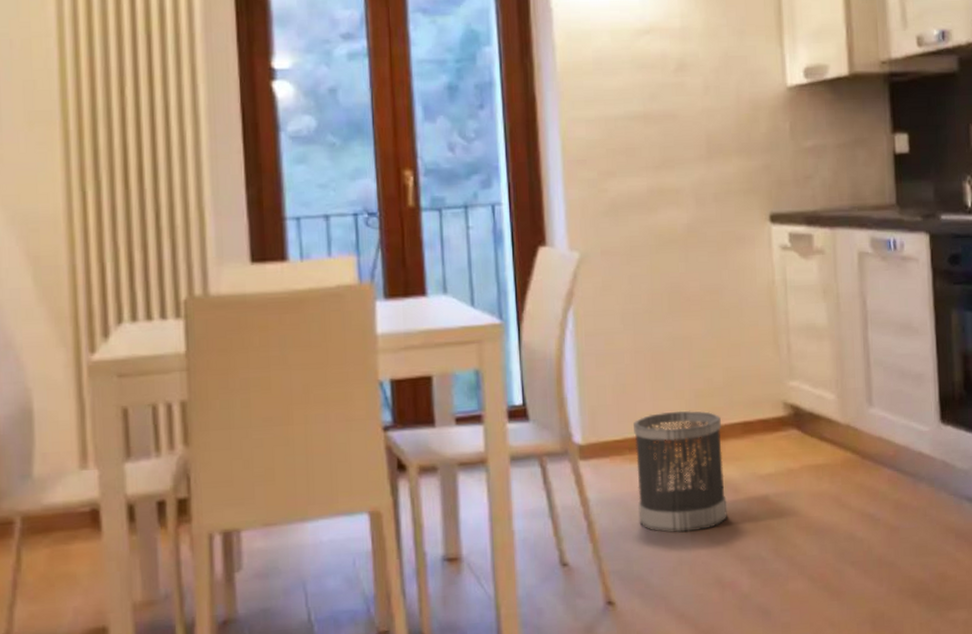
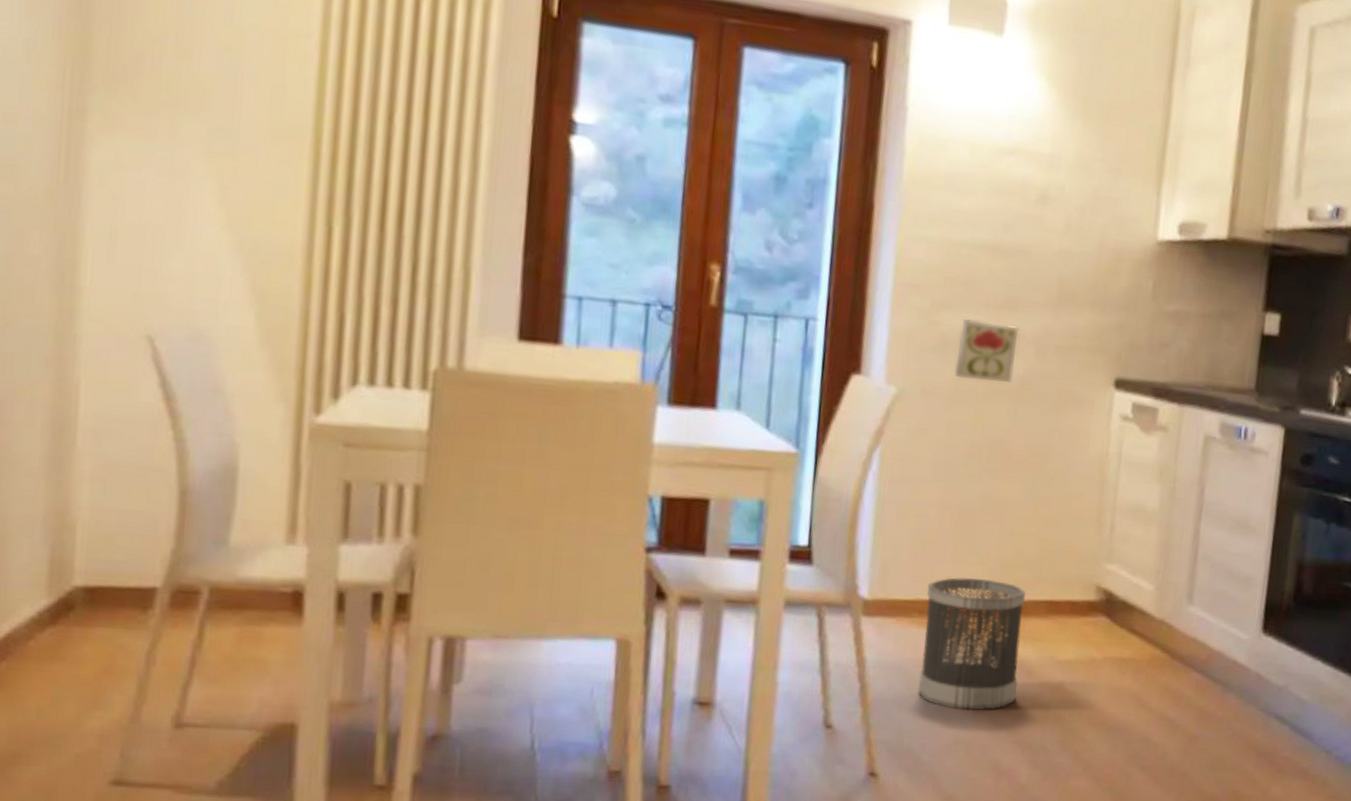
decorative tile: none [627,181,679,236] -> present [955,318,1019,383]

